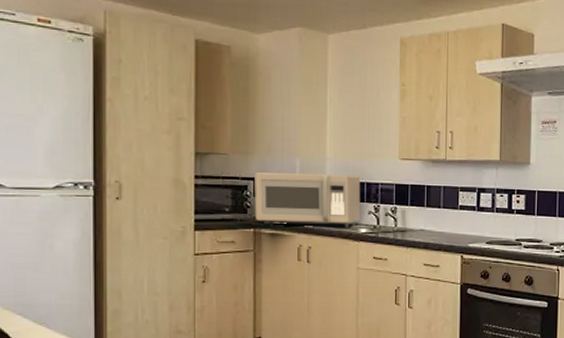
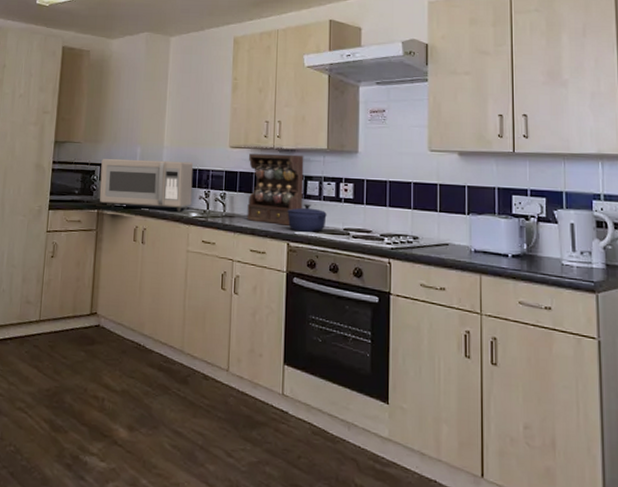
spice rack: none [419,165,477,238] -> present [247,153,304,226]
cooking pot: none [461,216,500,244] -> present [287,204,327,232]

